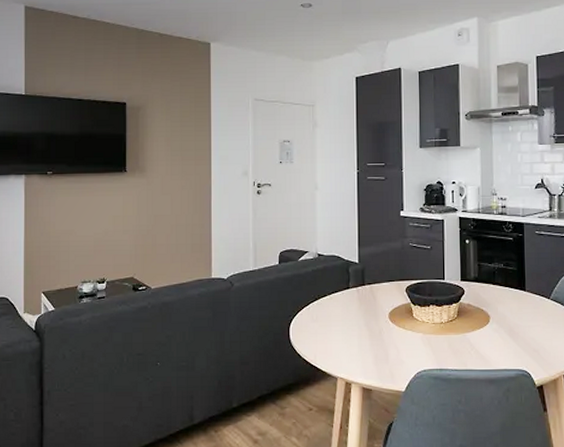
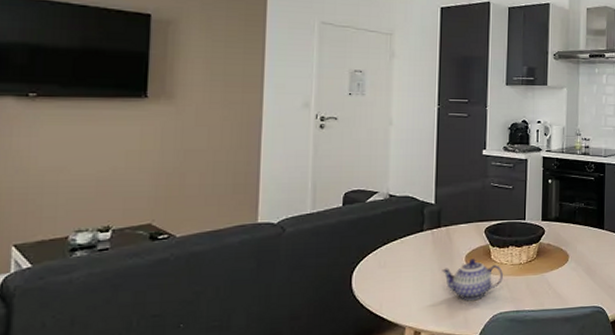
teapot: none [367,316,425,357] -> present [441,259,503,301]

